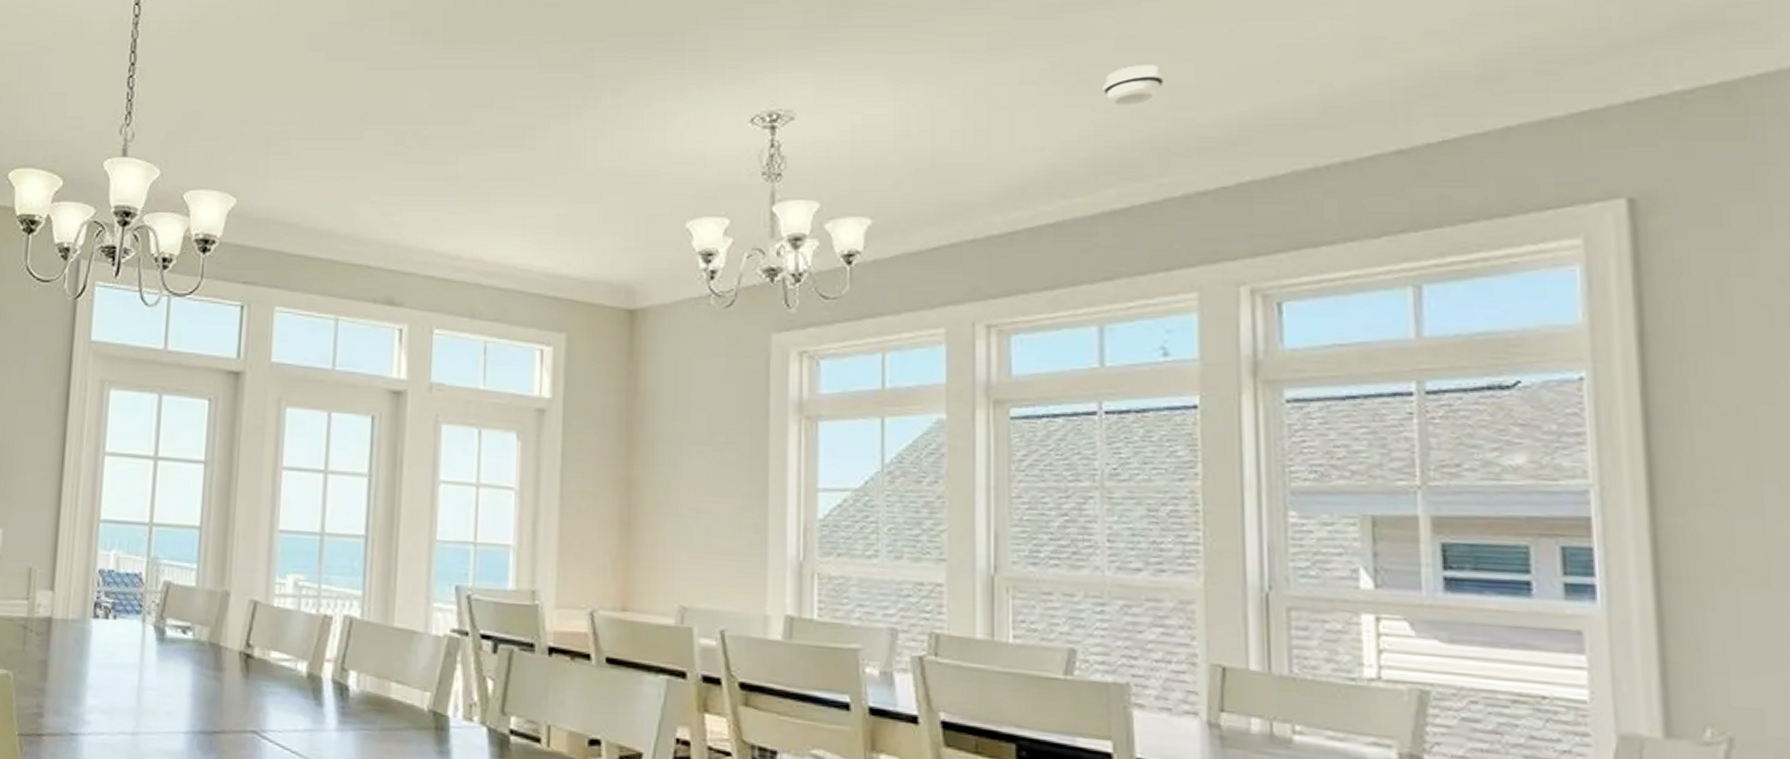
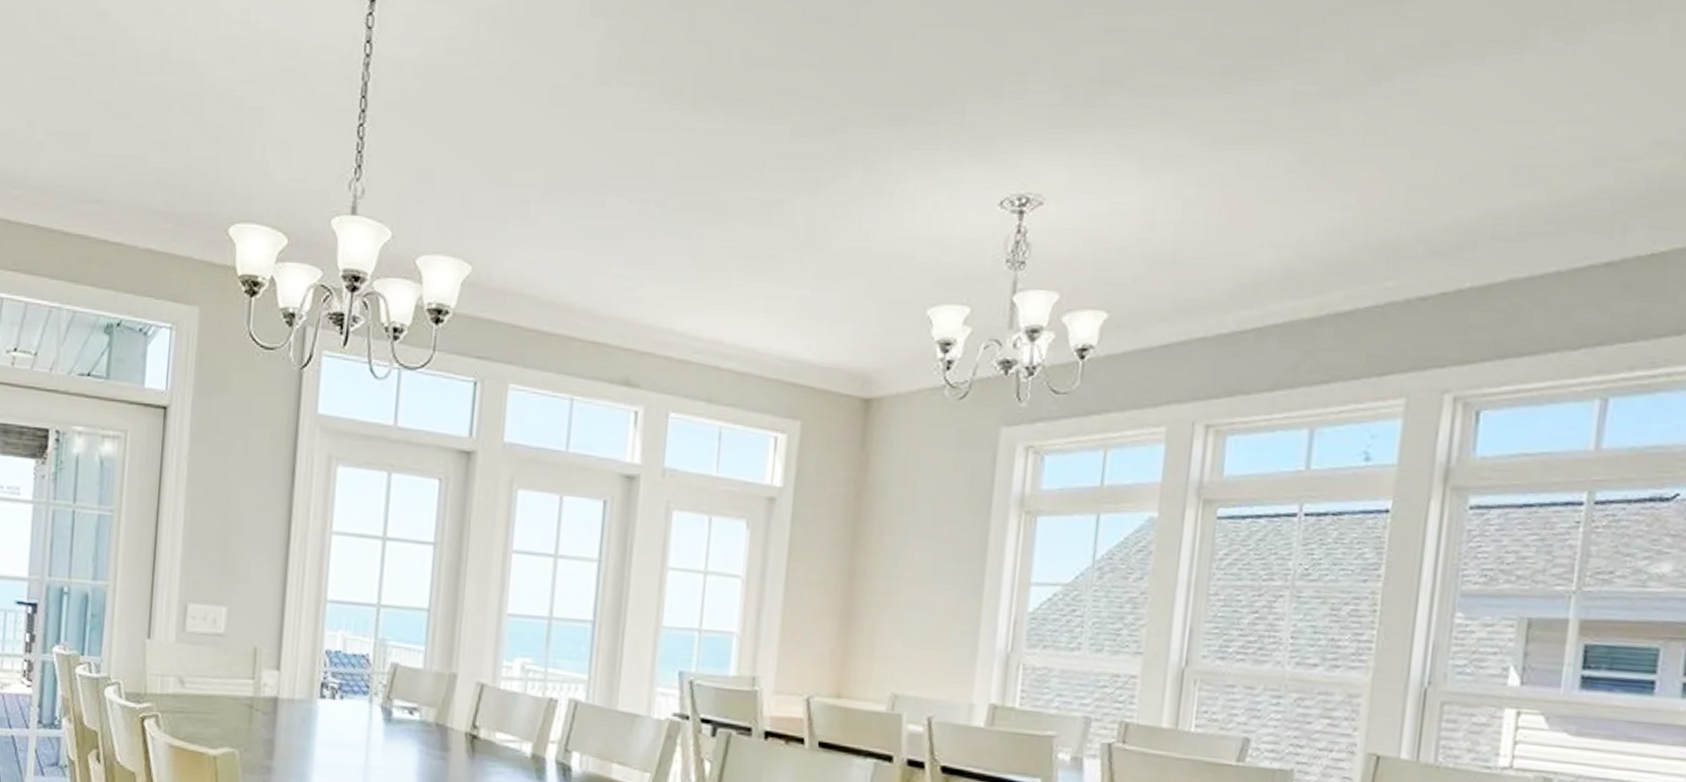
smoke detector: present [1103,65,1164,107] -> none [1344,162,1404,206]

